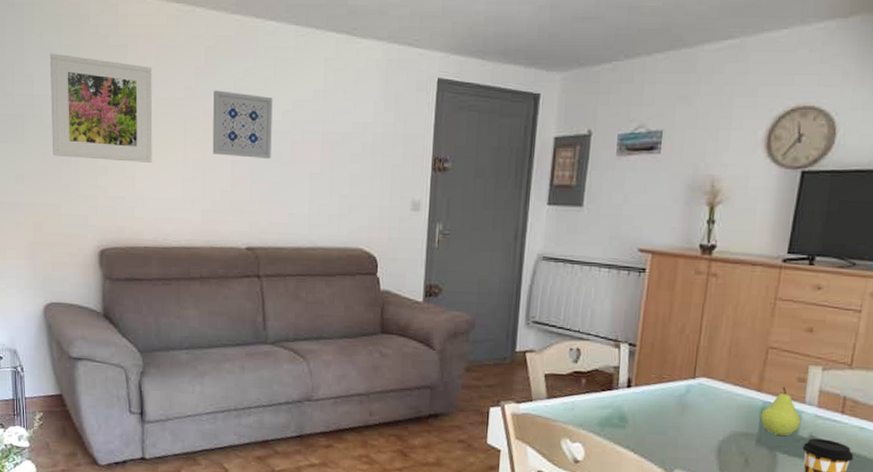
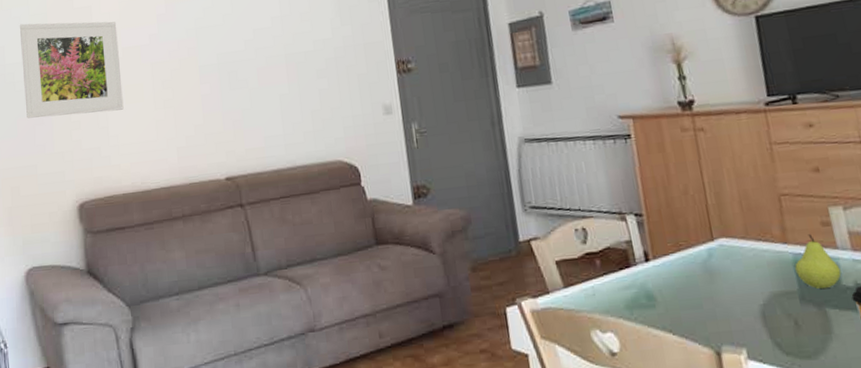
wall art: present [212,90,273,158] -> none [176,30,239,92]

